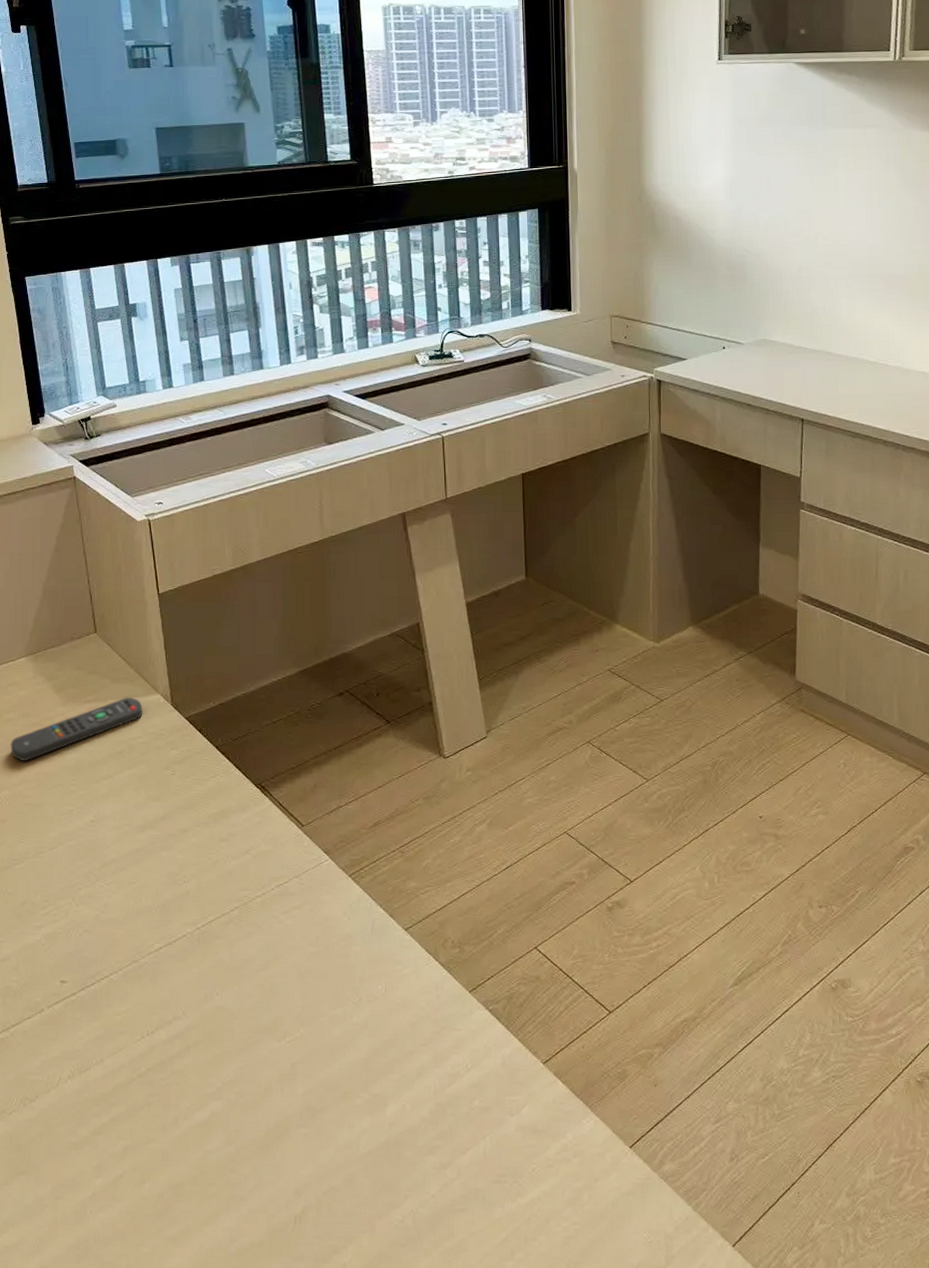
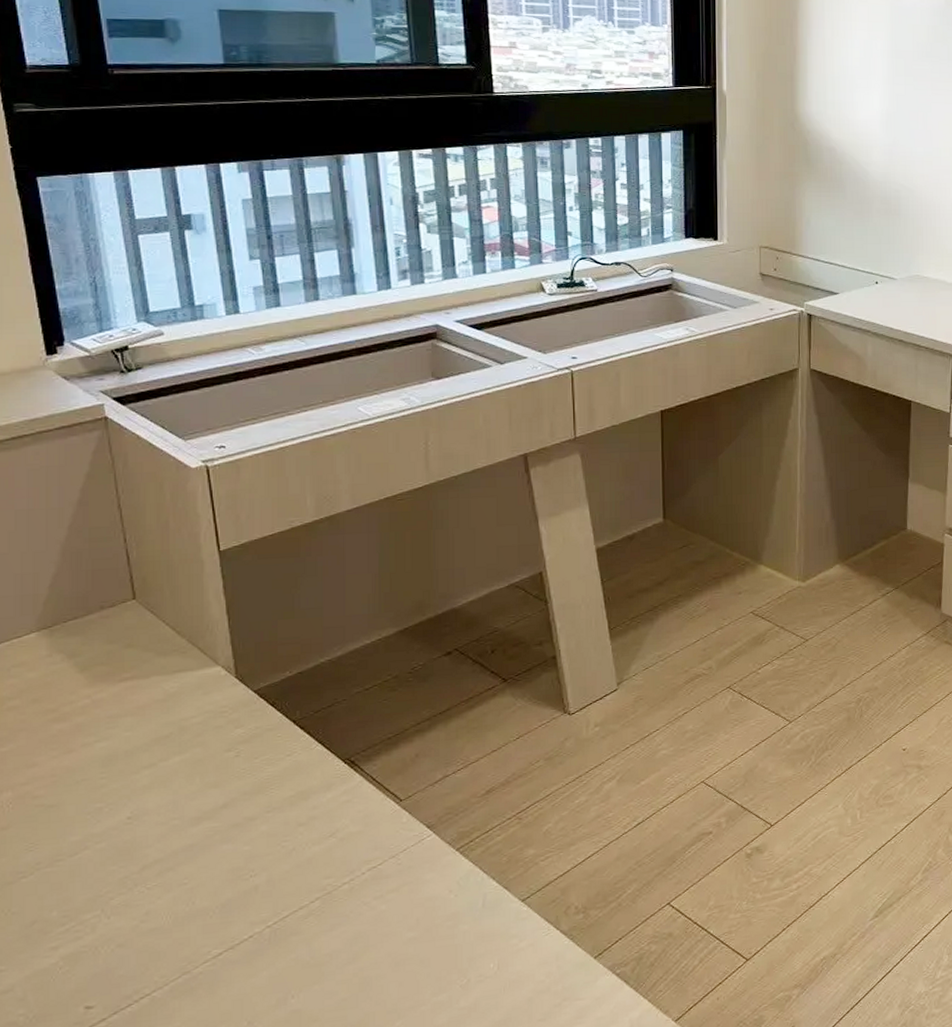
remote control: present [10,697,143,761] -> none [15,671,198,755]

